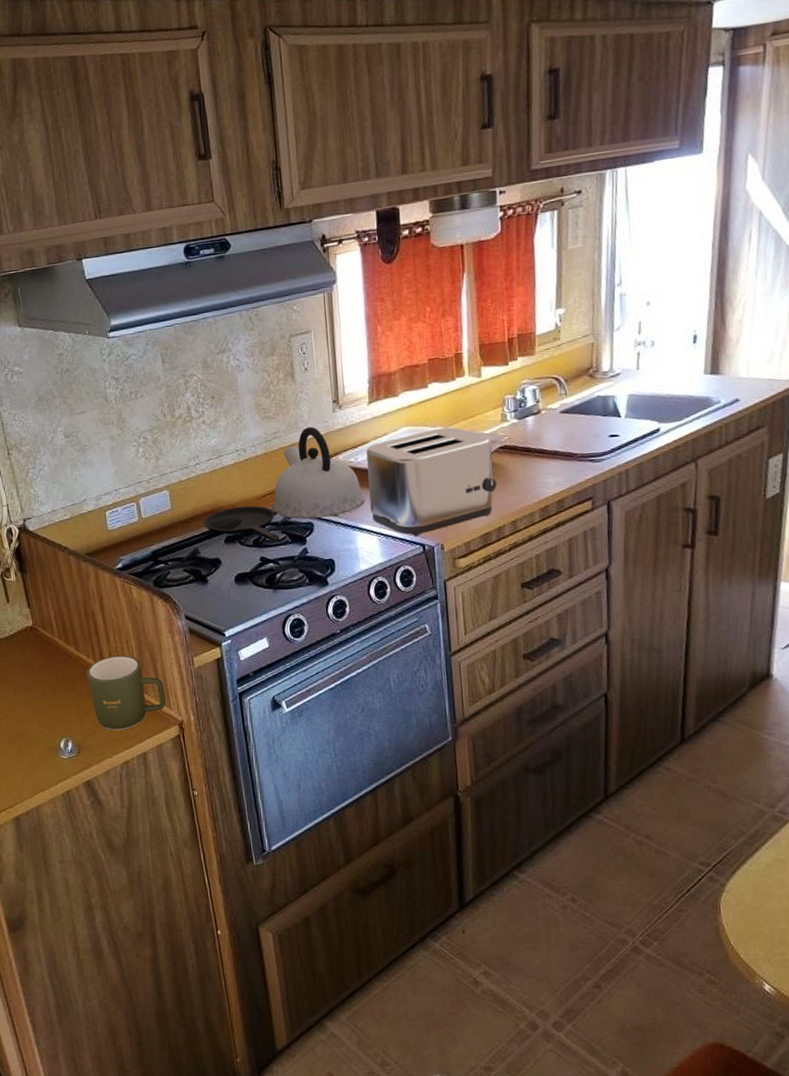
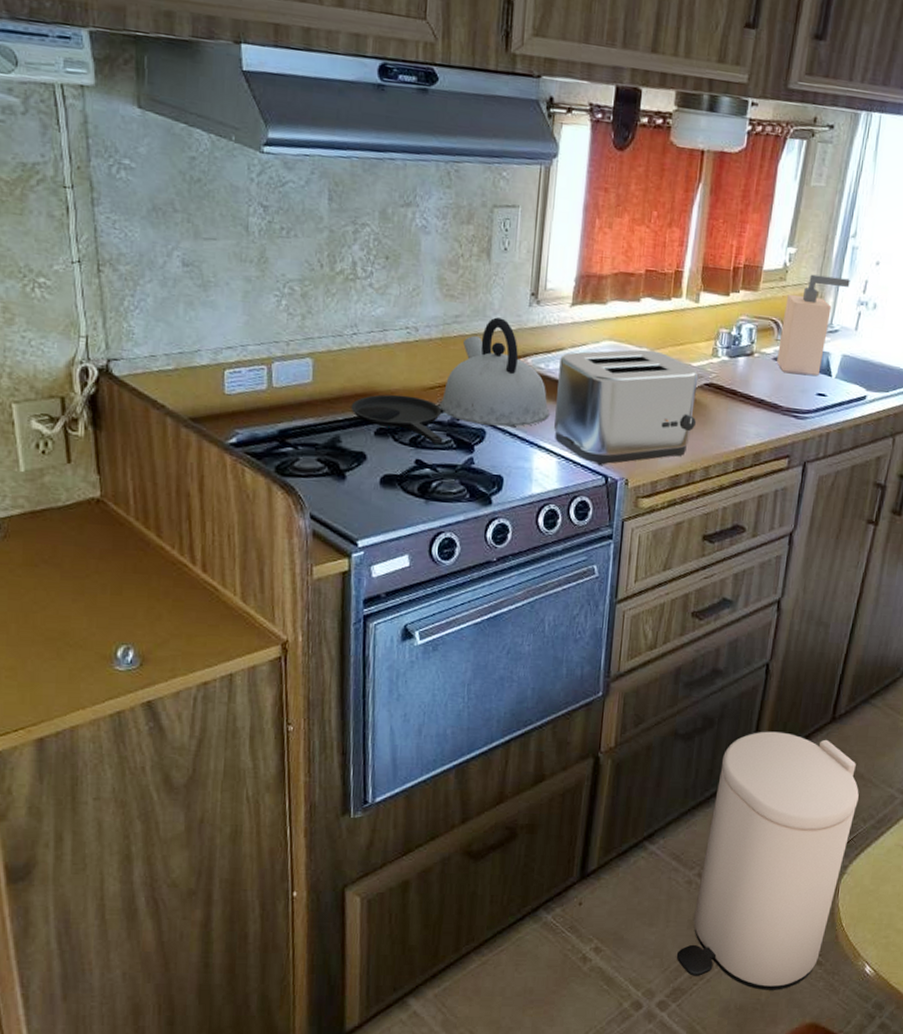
mug: present [86,655,166,731] -> none [167,550,270,644]
soap dispenser: none [563,324,624,422] -> present [777,274,850,376]
pedal bin: none [563,757,725,1010] -> present [676,731,859,990]

